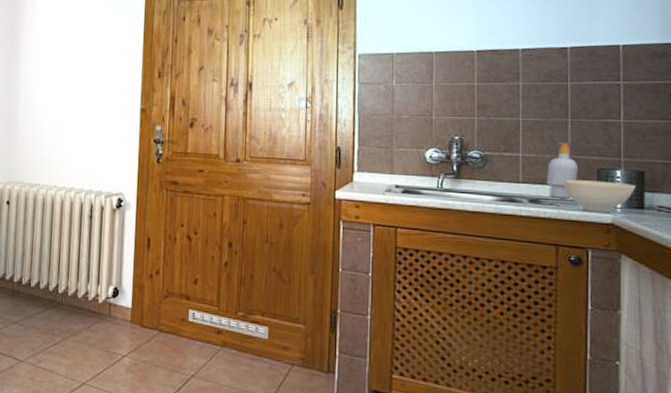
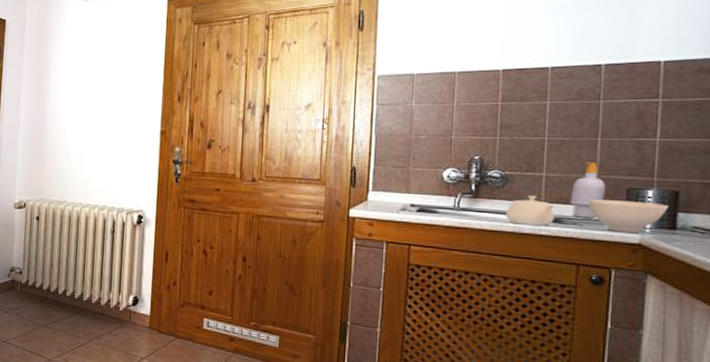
teapot: none [486,175,533,208] -> present [505,195,555,227]

